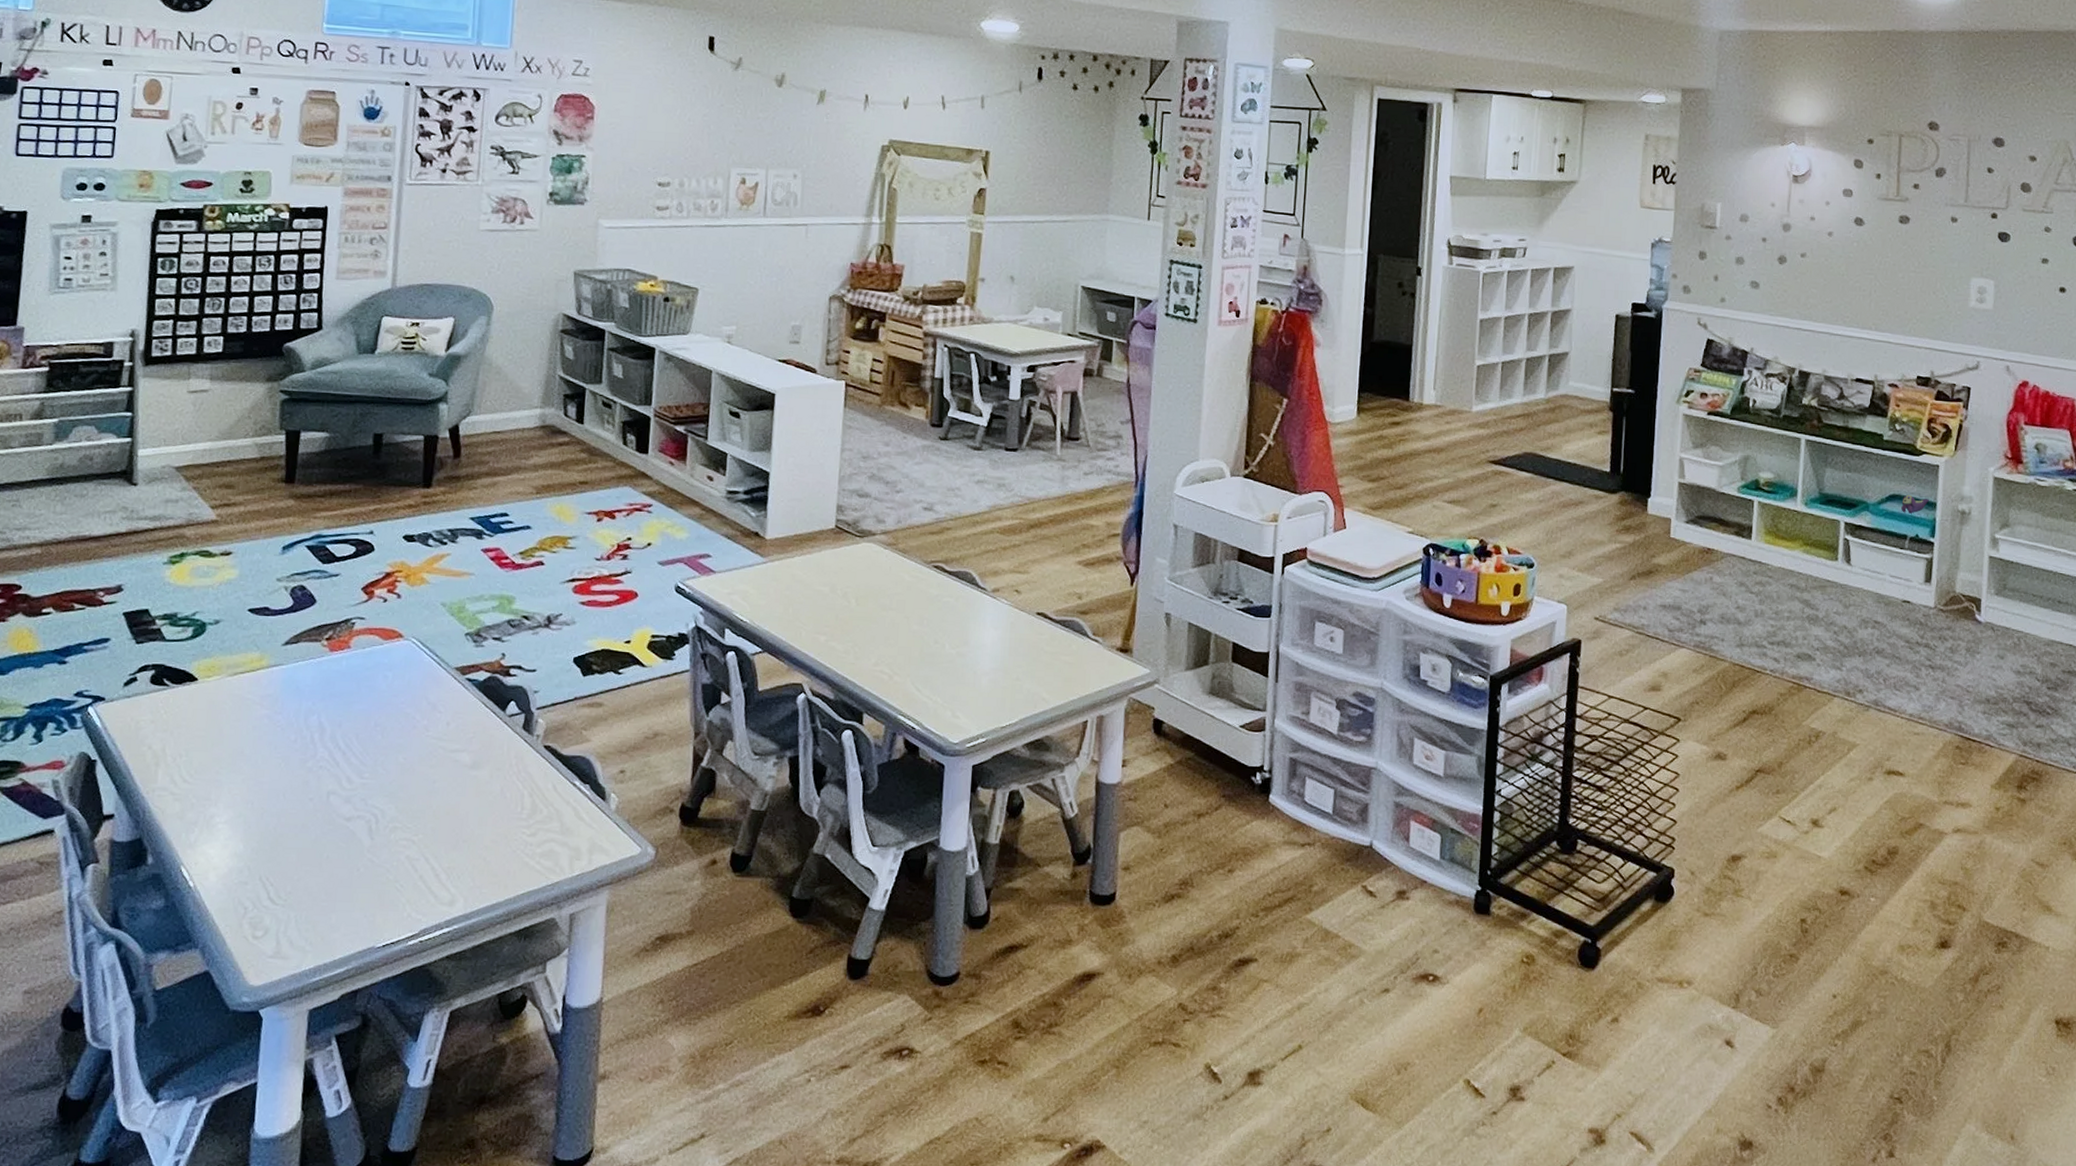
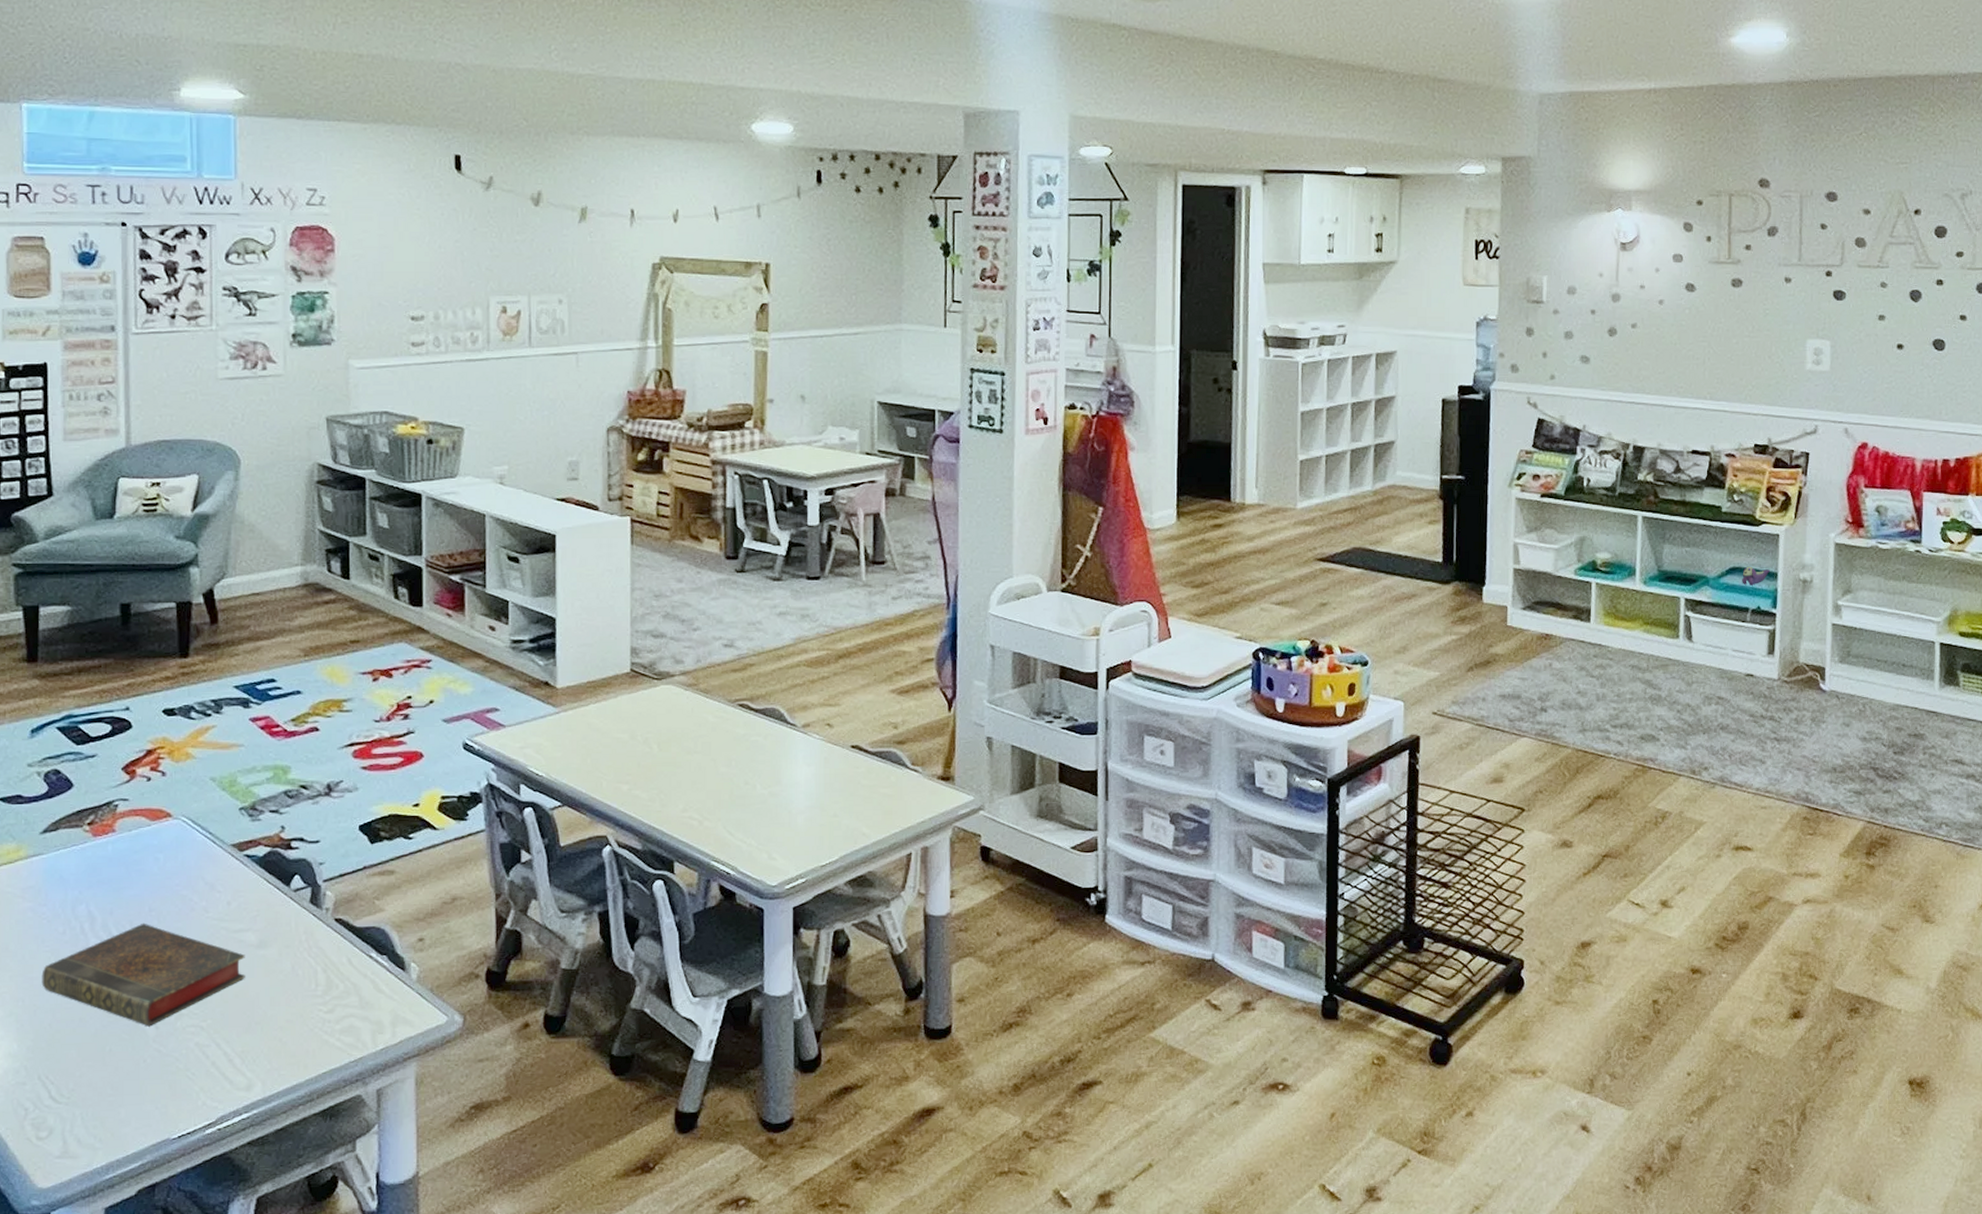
book: none [271,737,459,837] -> present [41,923,245,1027]

